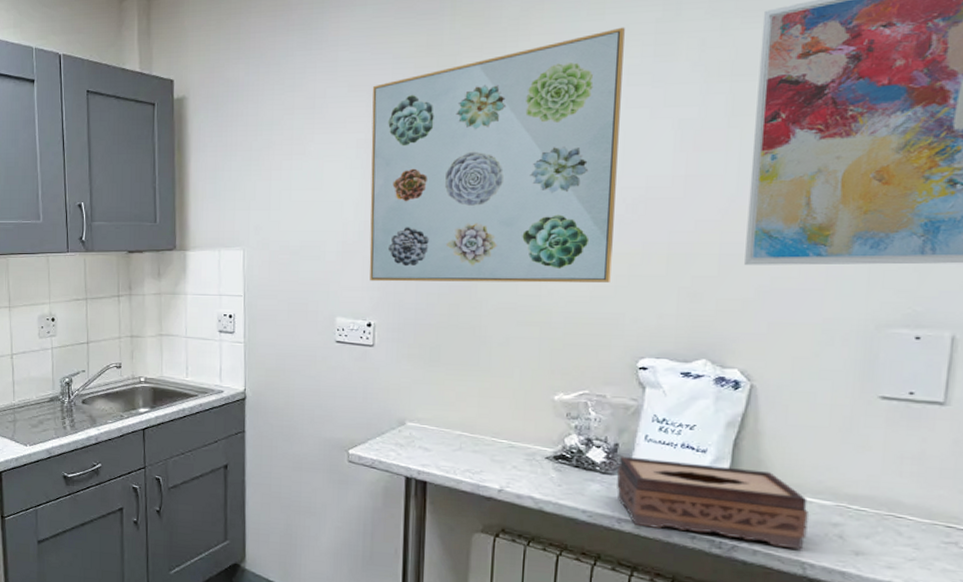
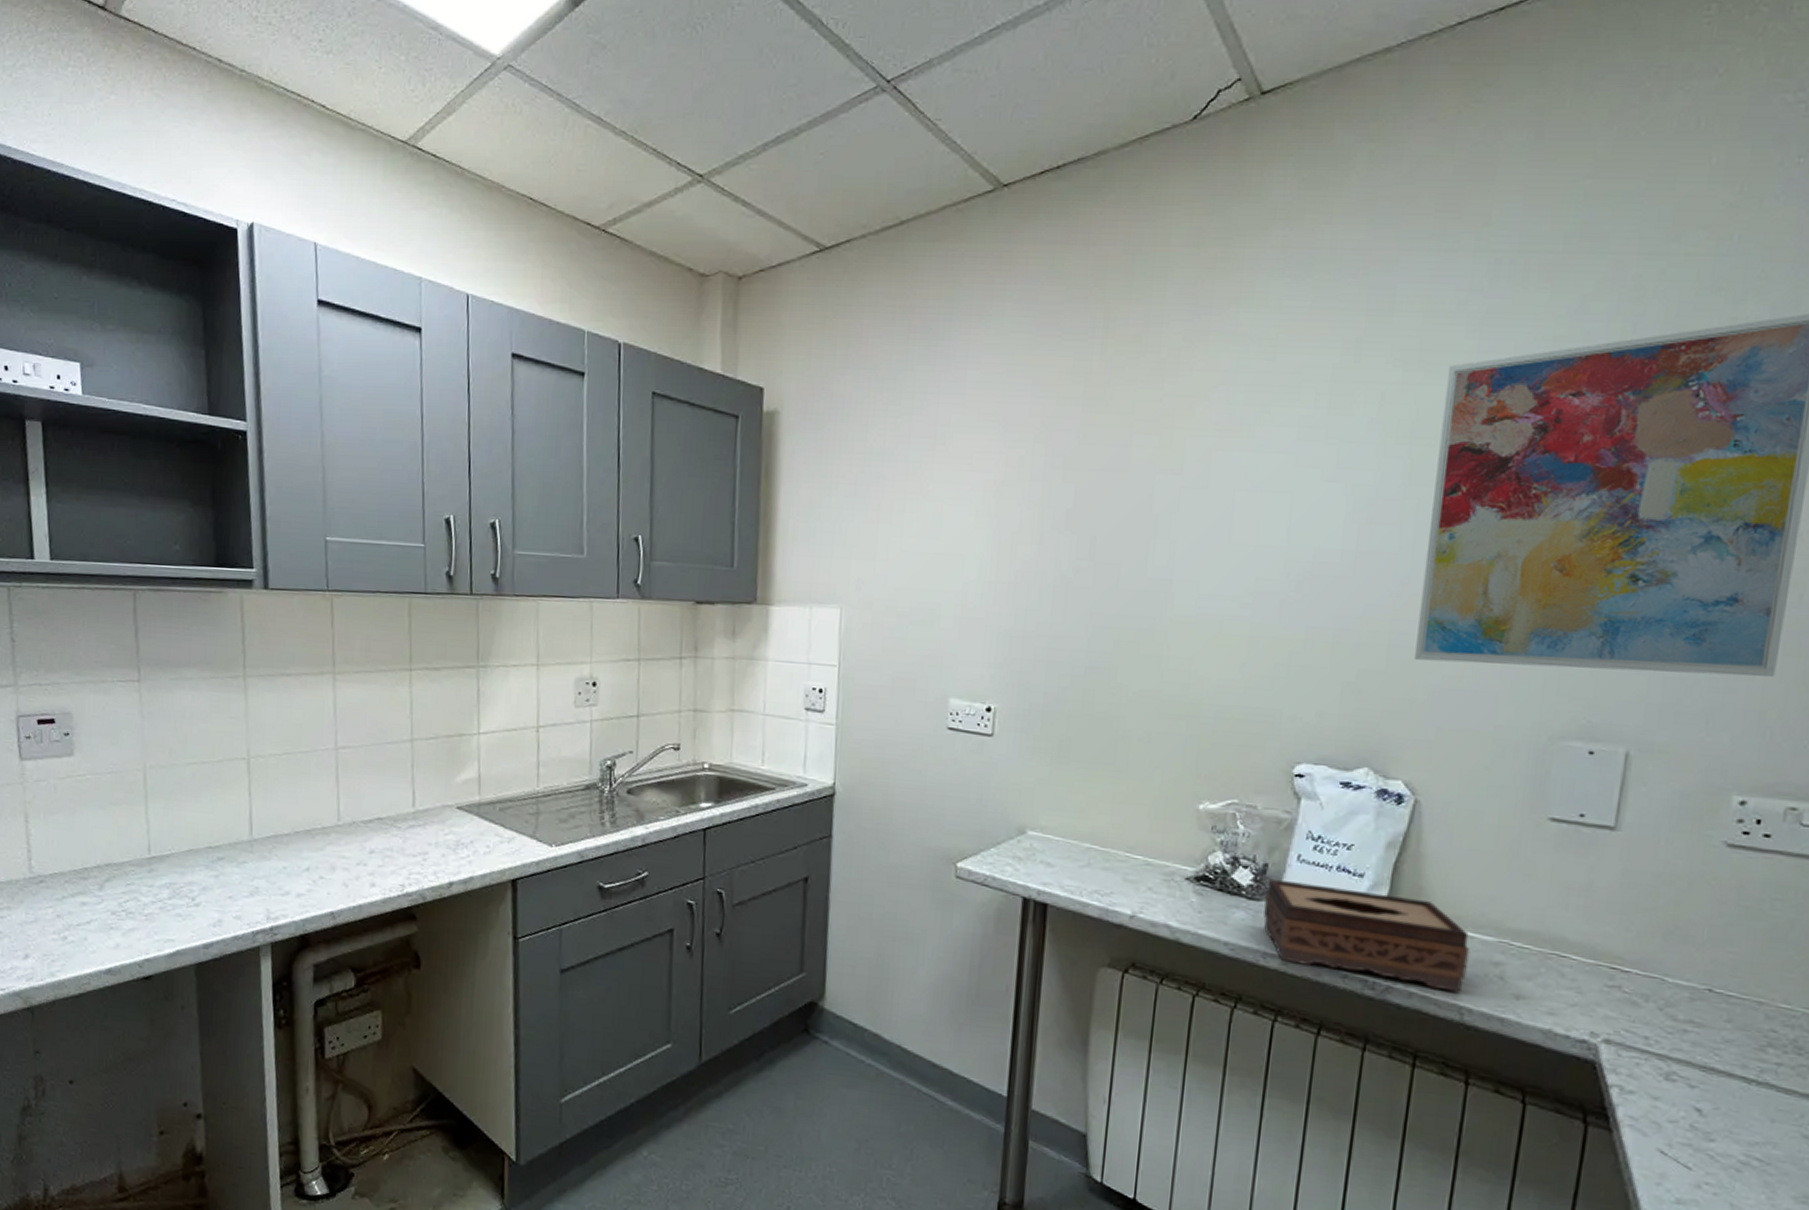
wall art: present [369,27,625,283] -> none [992,370,1298,672]

